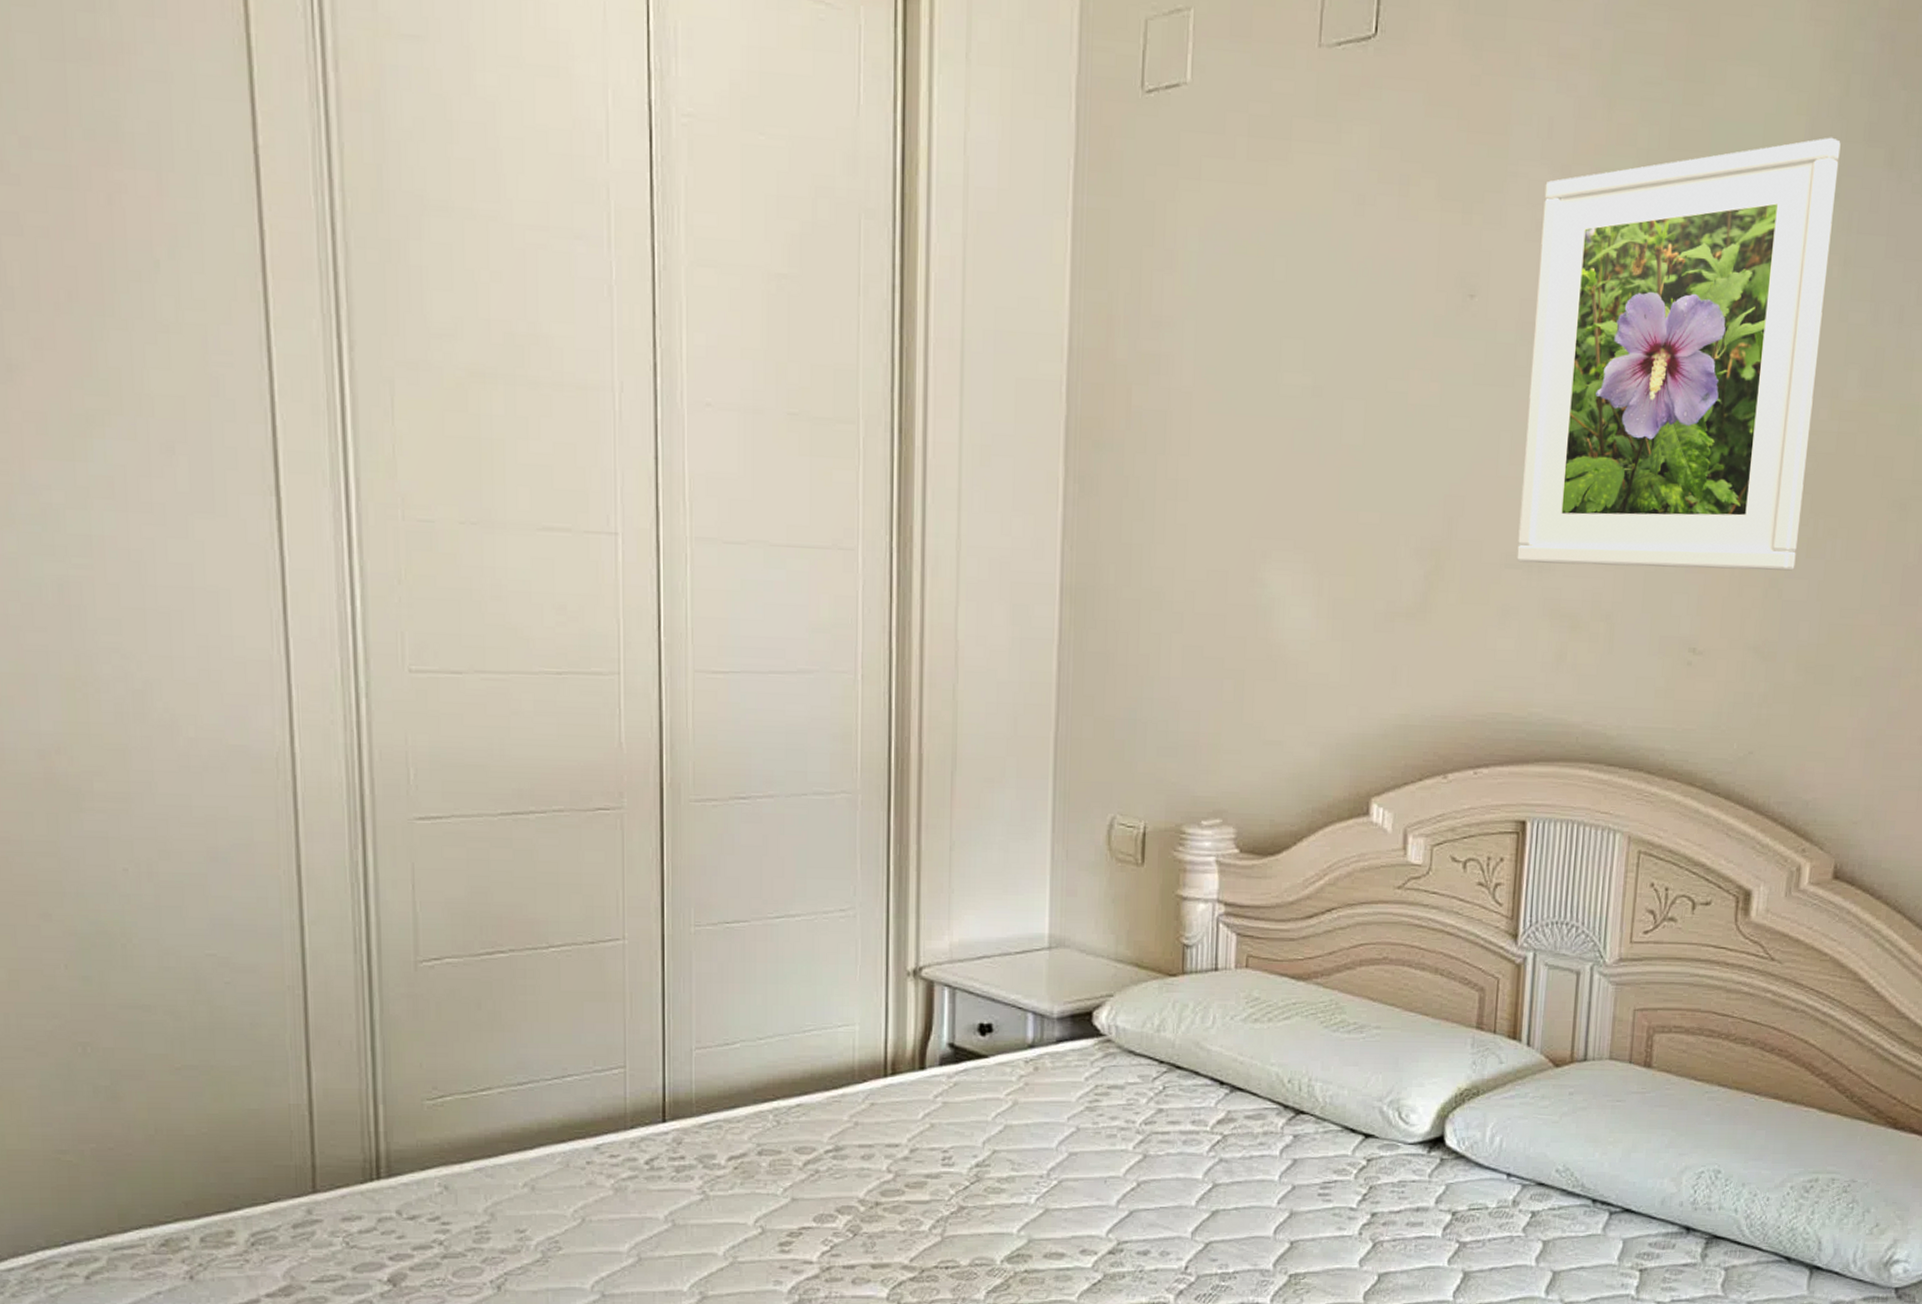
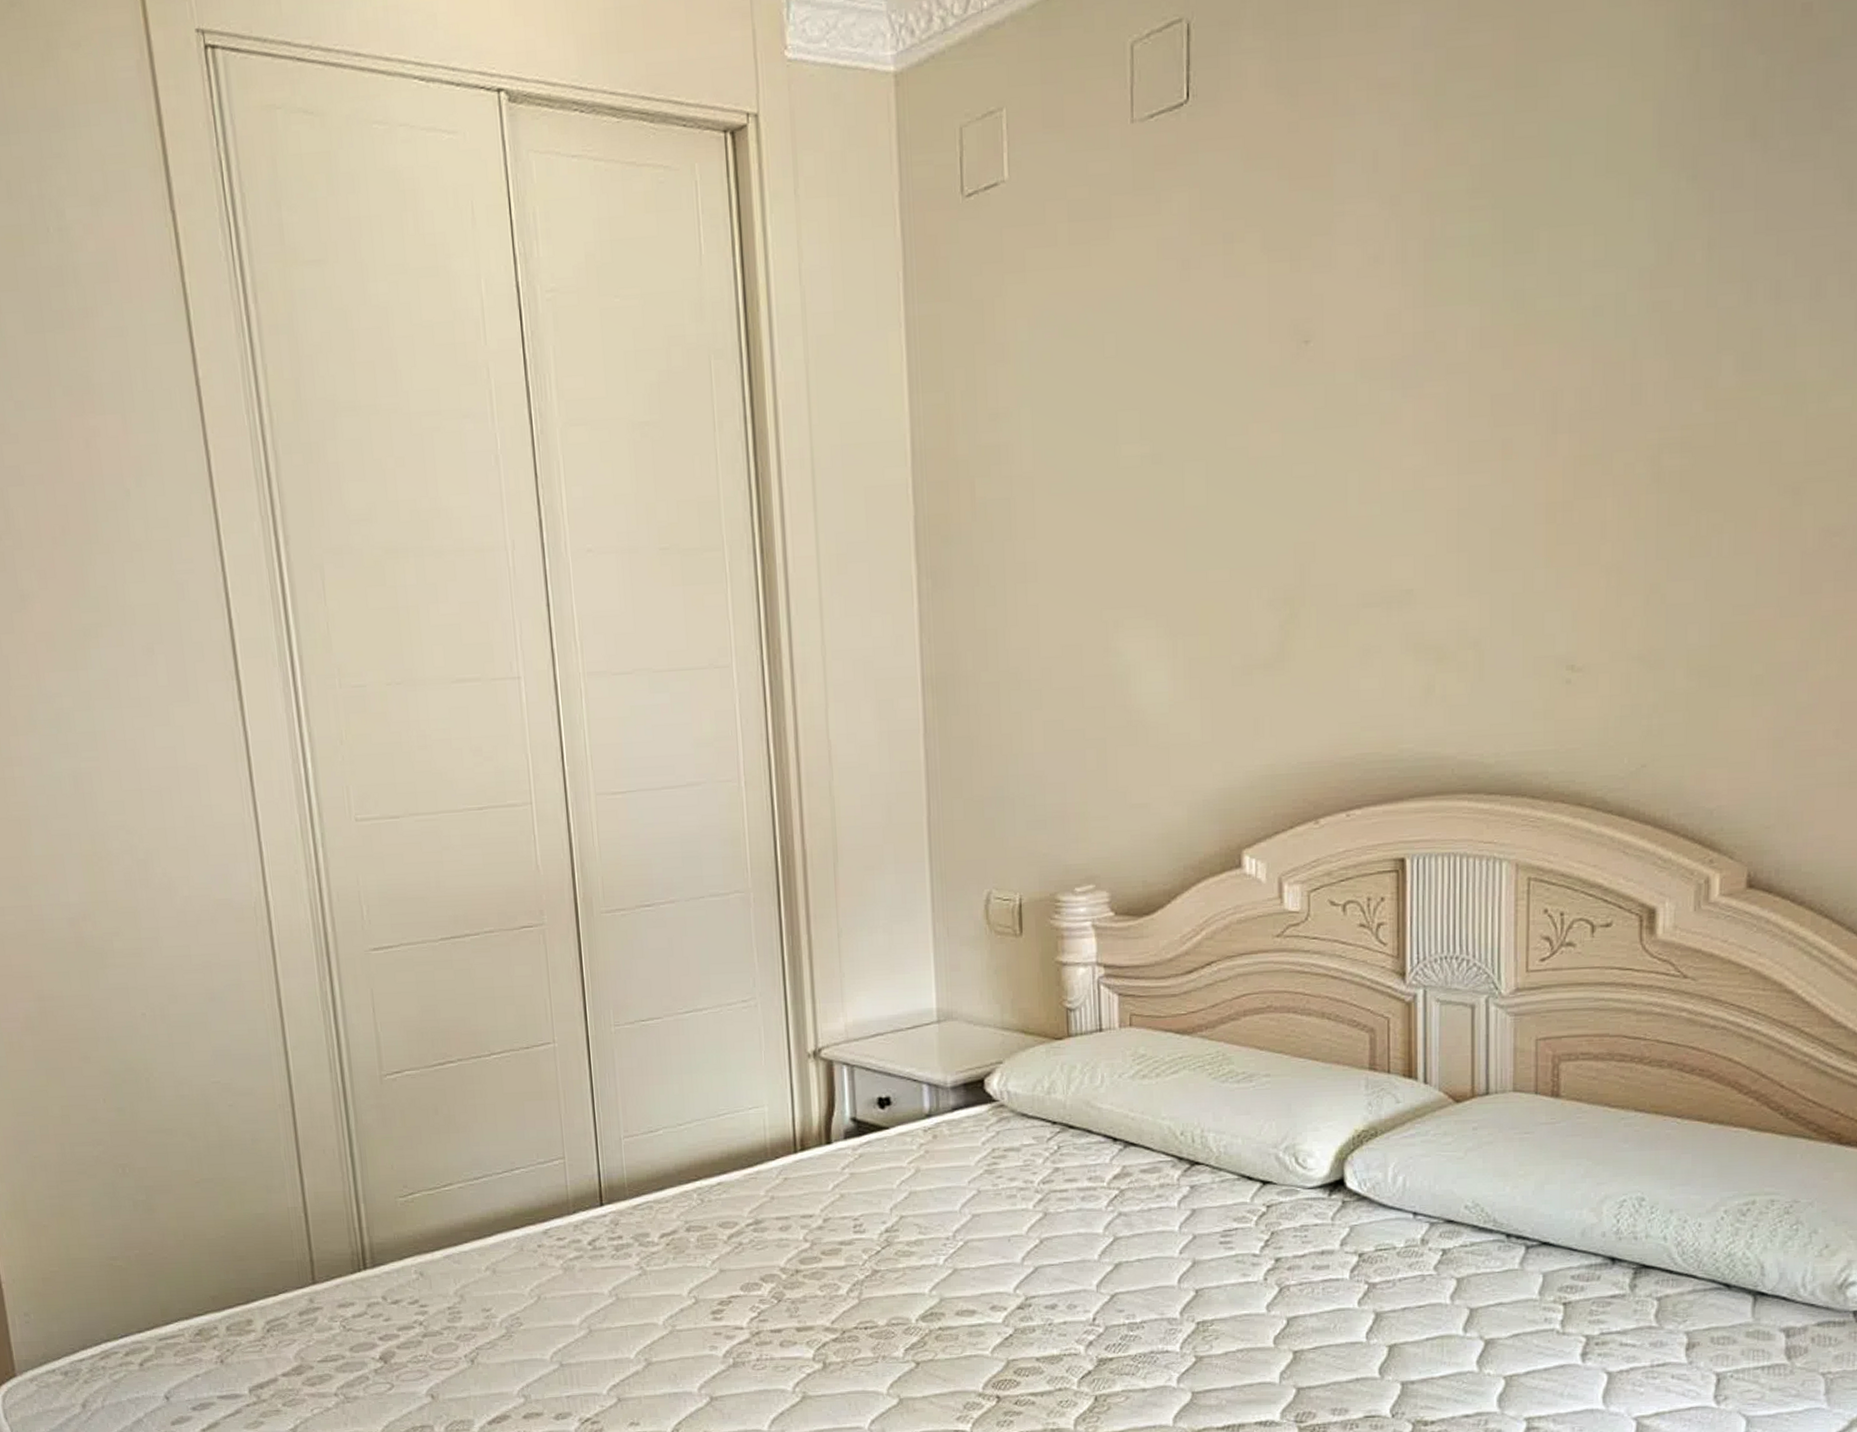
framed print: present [1516,137,1841,571] -> none [1374,118,1694,601]

